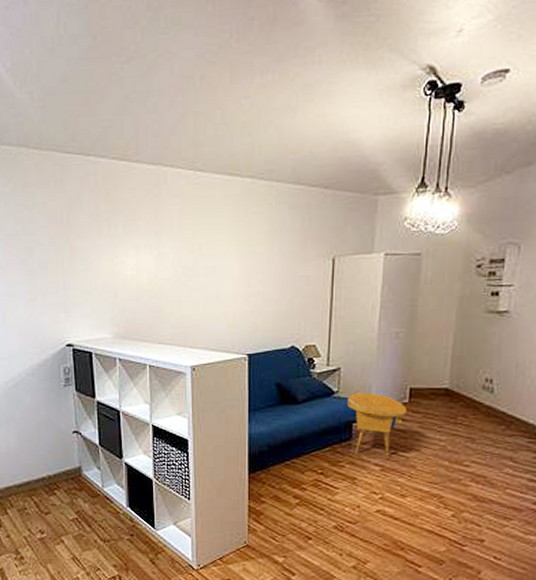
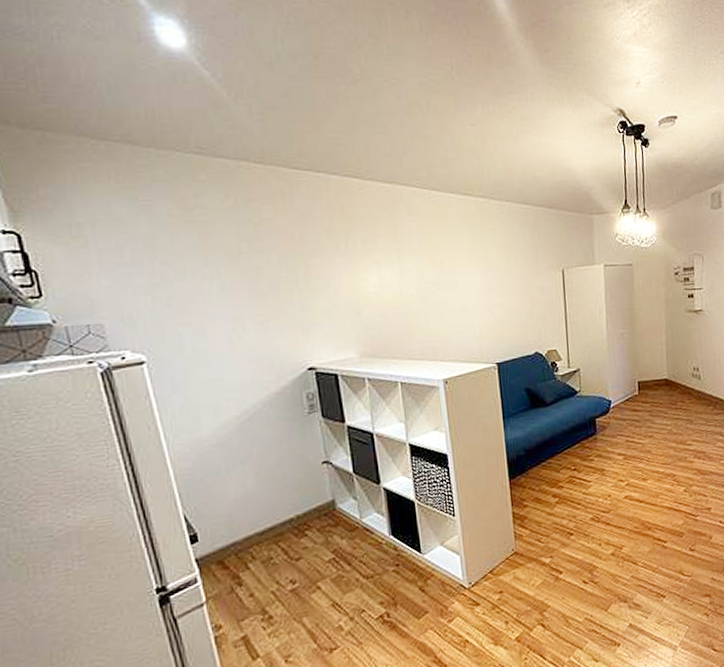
side table: present [348,393,408,456] -> none [589,389,639,446]

